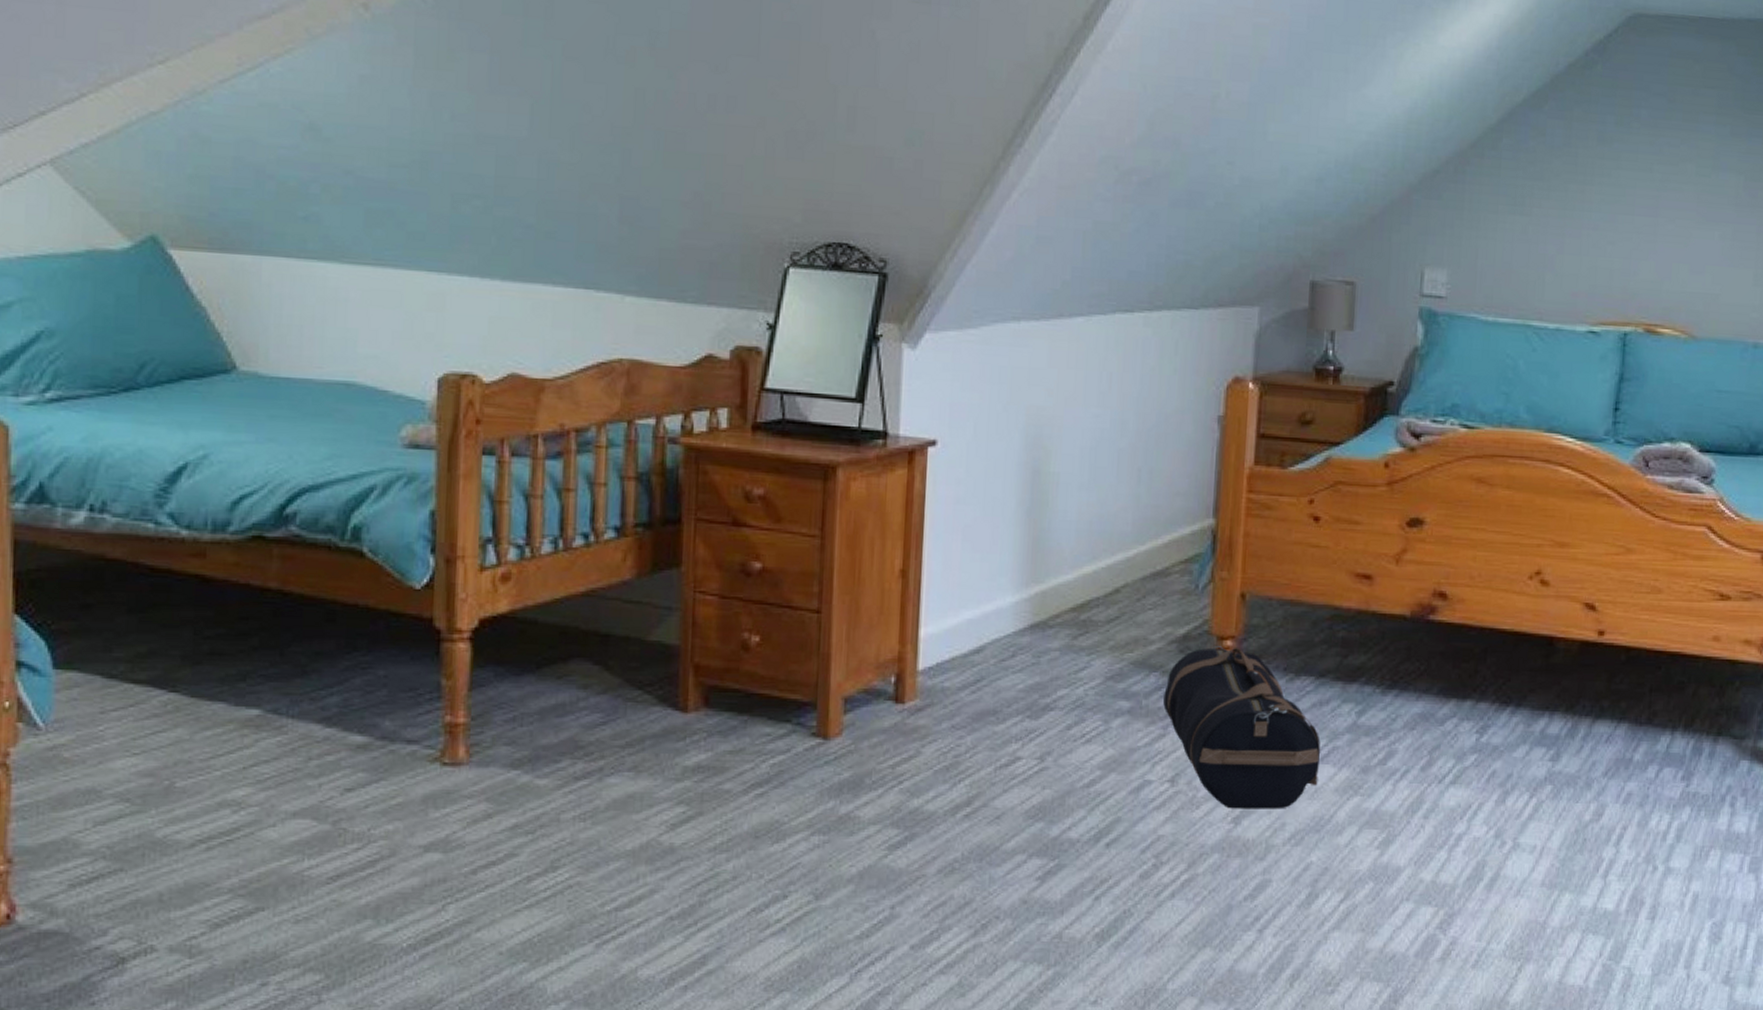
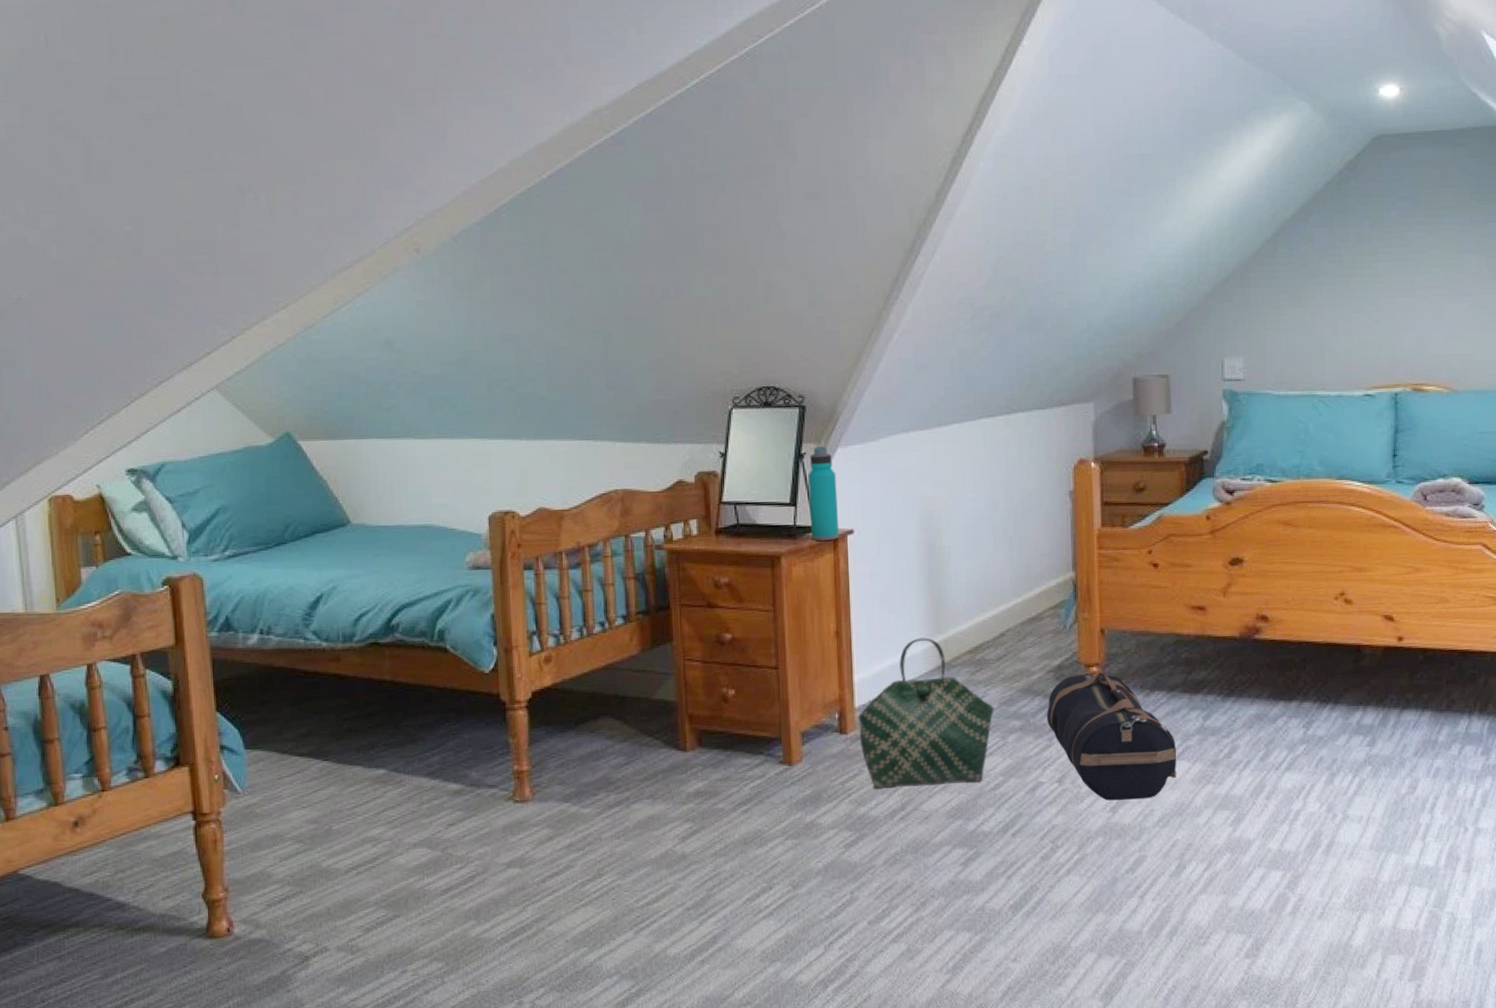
water bottle: none [880,328,920,452] -> present [808,447,840,541]
tote bag: none [920,587,1098,776] -> present [858,638,994,788]

